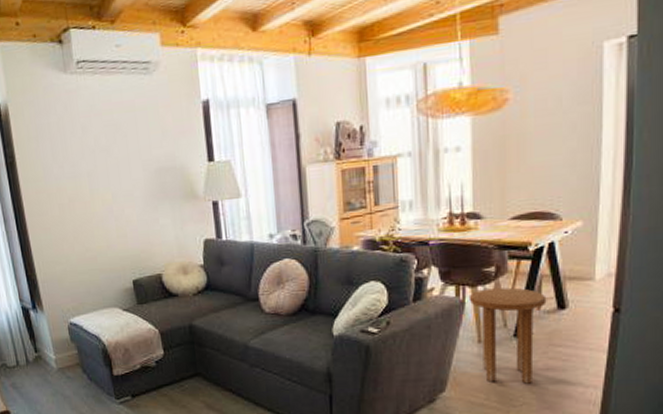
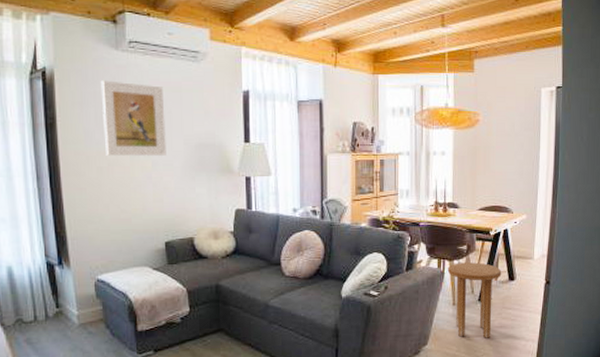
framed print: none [53,107,126,191] -> present [100,80,166,156]

